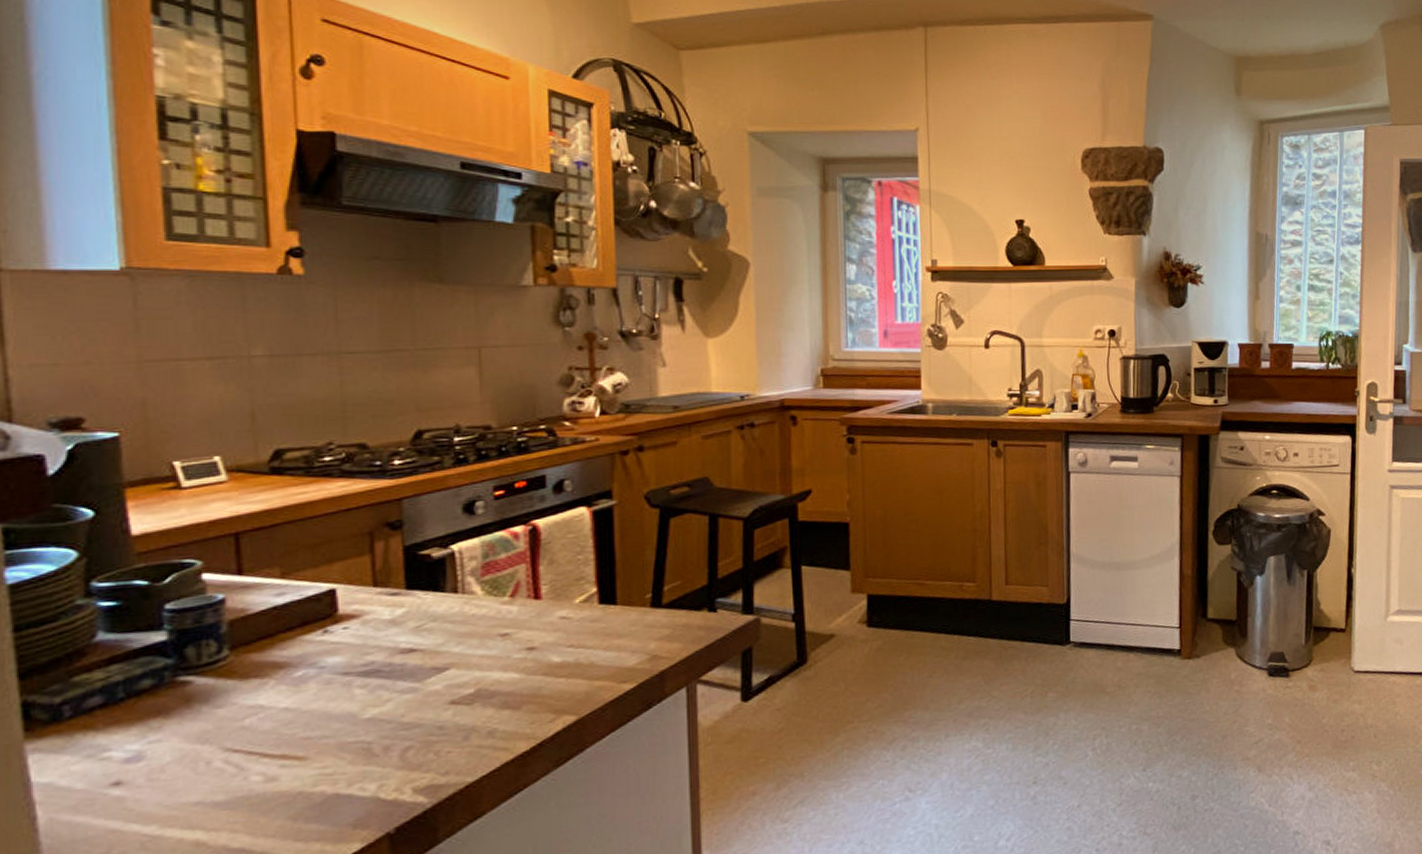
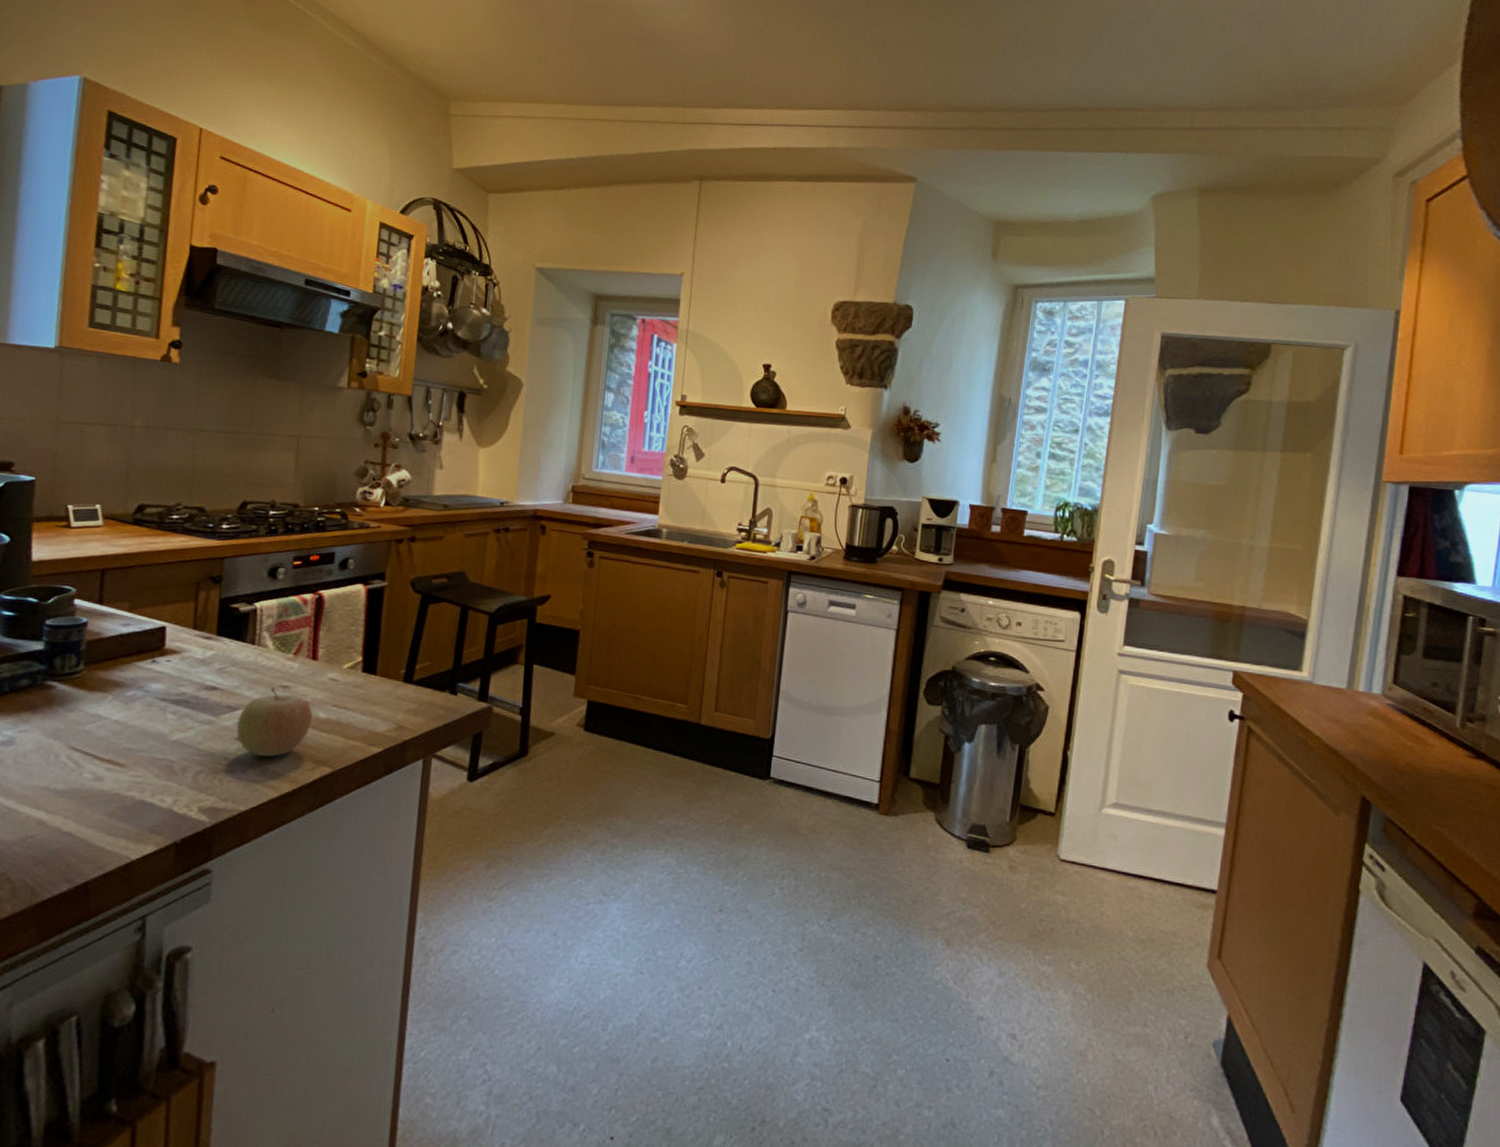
fruit: none [449,638,544,718] -> present [236,687,313,757]

